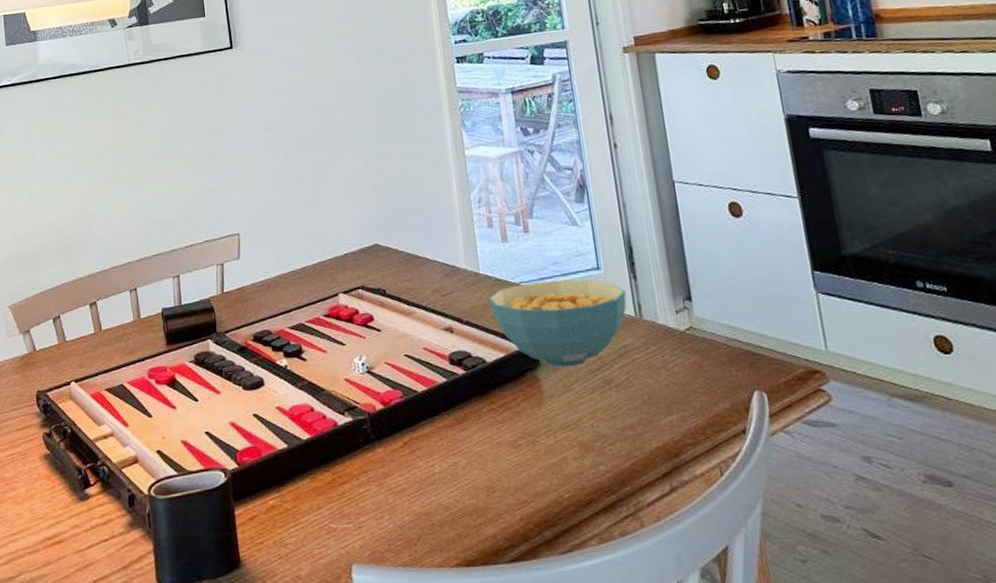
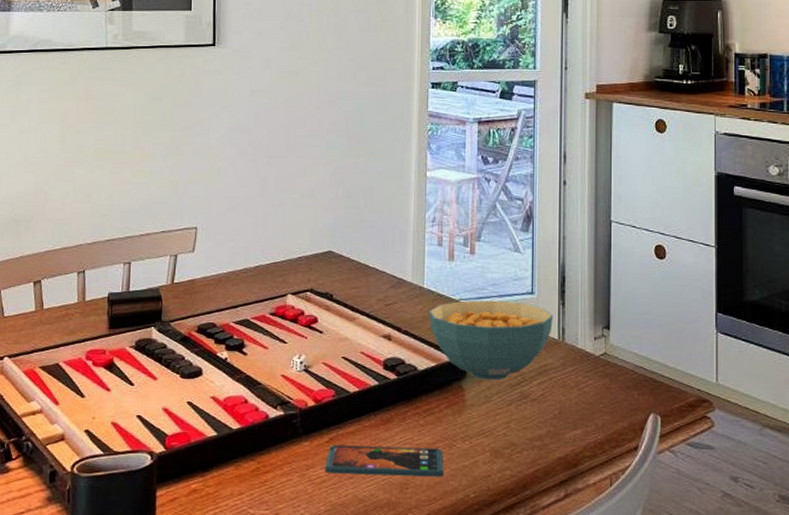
smartphone: none [402,446,531,480] -> present [324,445,444,477]

